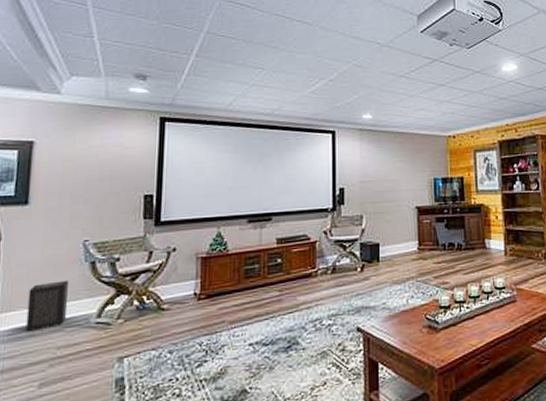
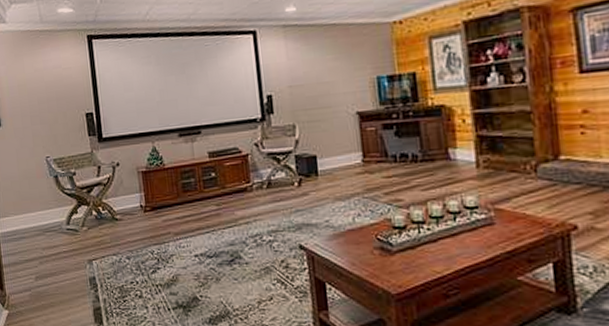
speaker: present [25,280,68,331] -> none [14,192,44,234]

